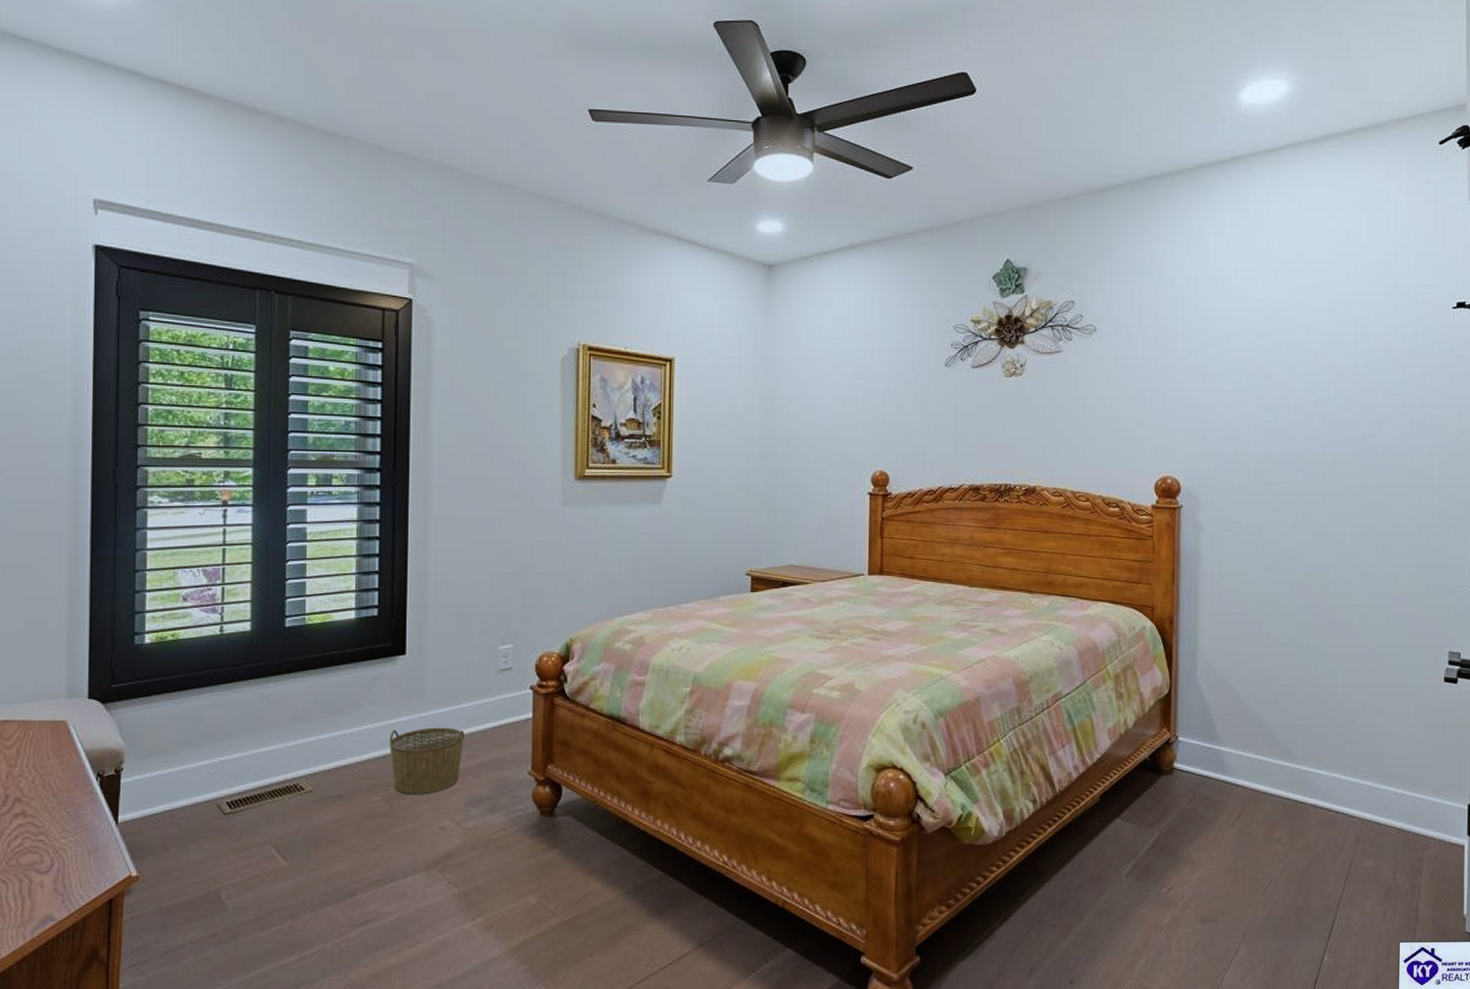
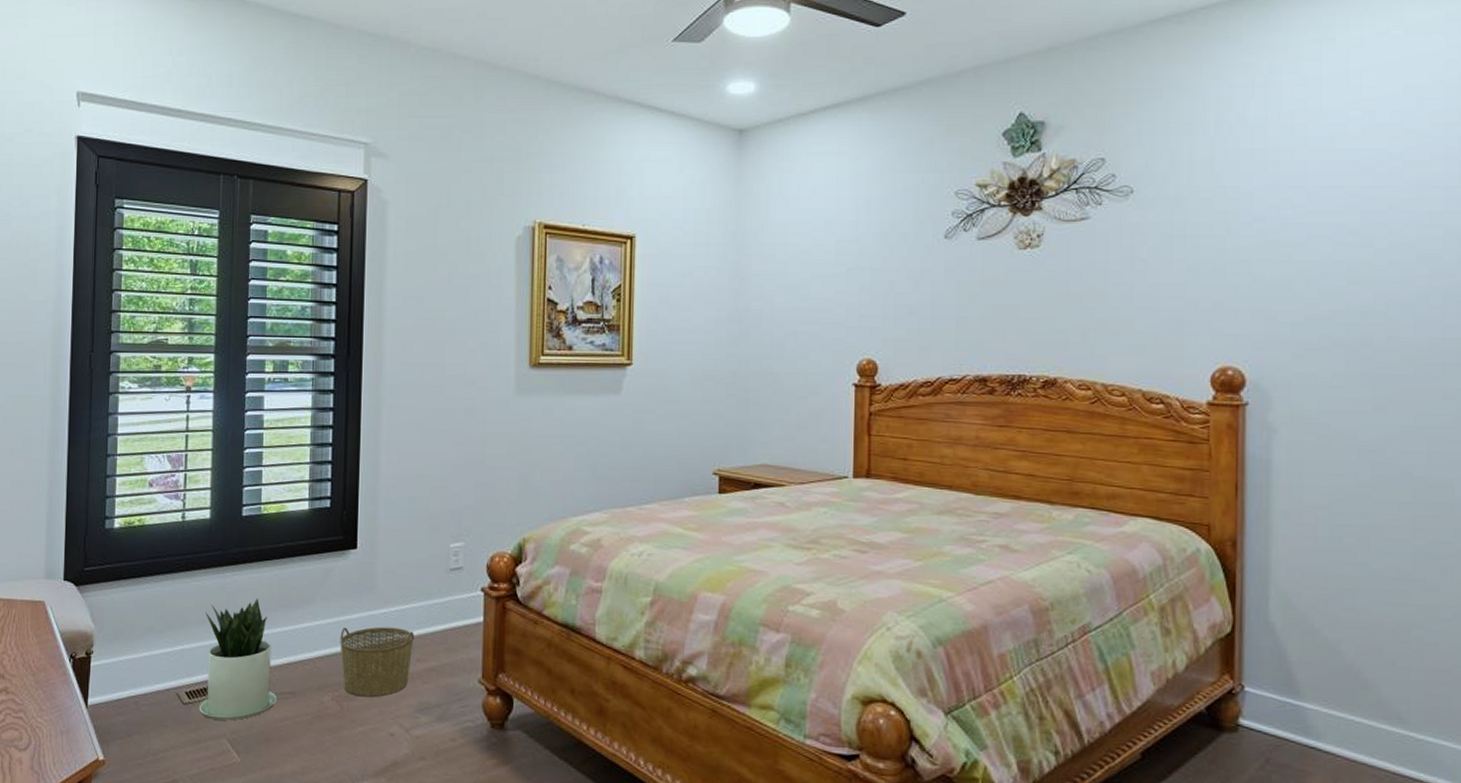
planter: none [241,707,325,827] -> present [198,598,278,721]

